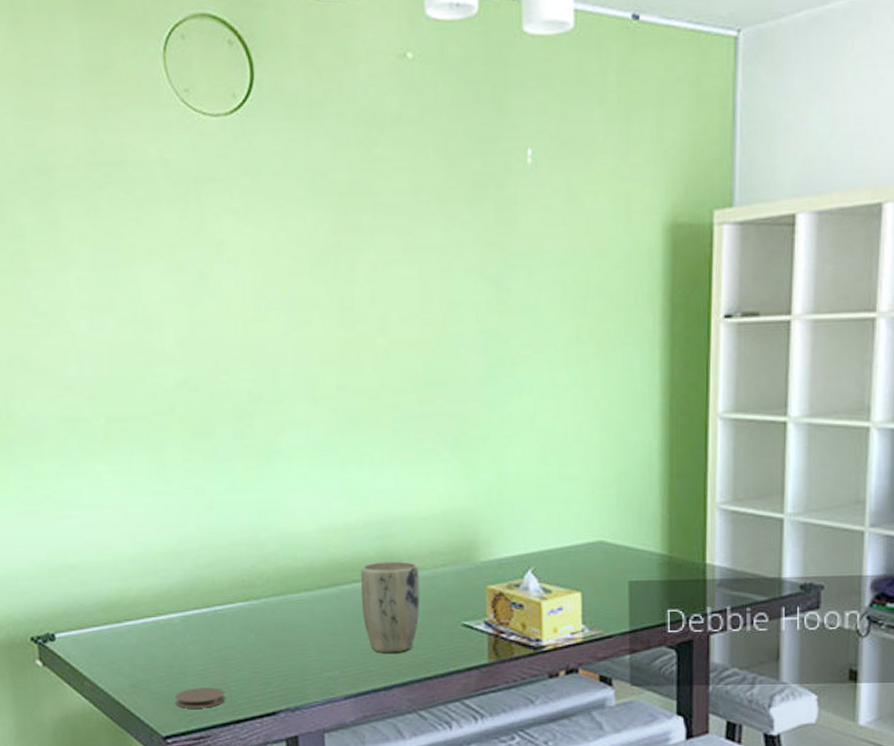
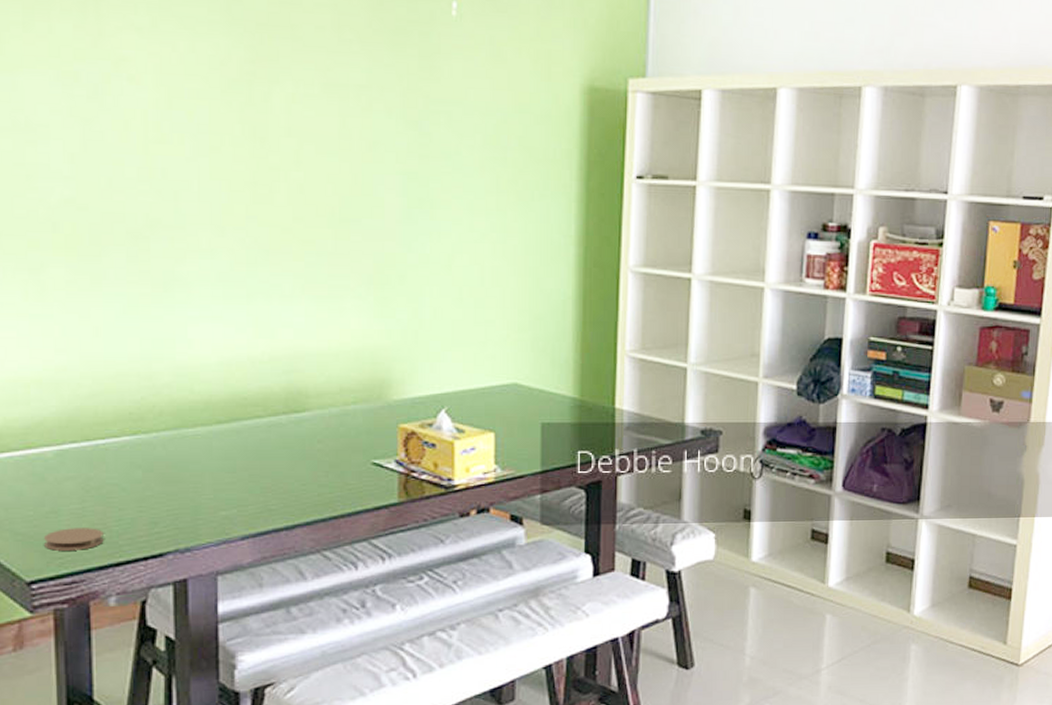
plant pot: present [360,561,420,653] -> none [264,397,329,492]

